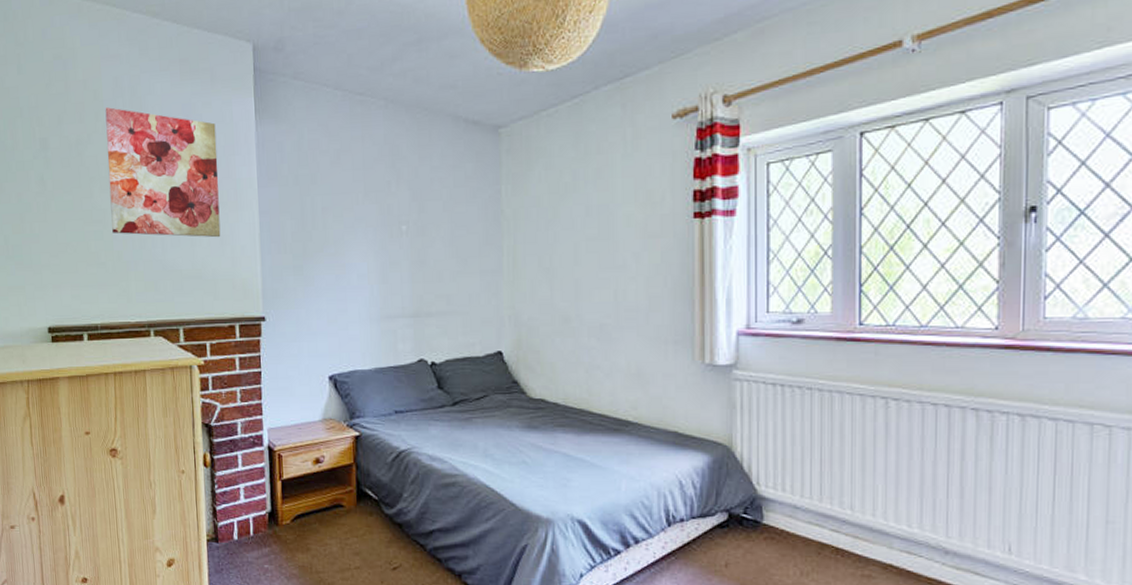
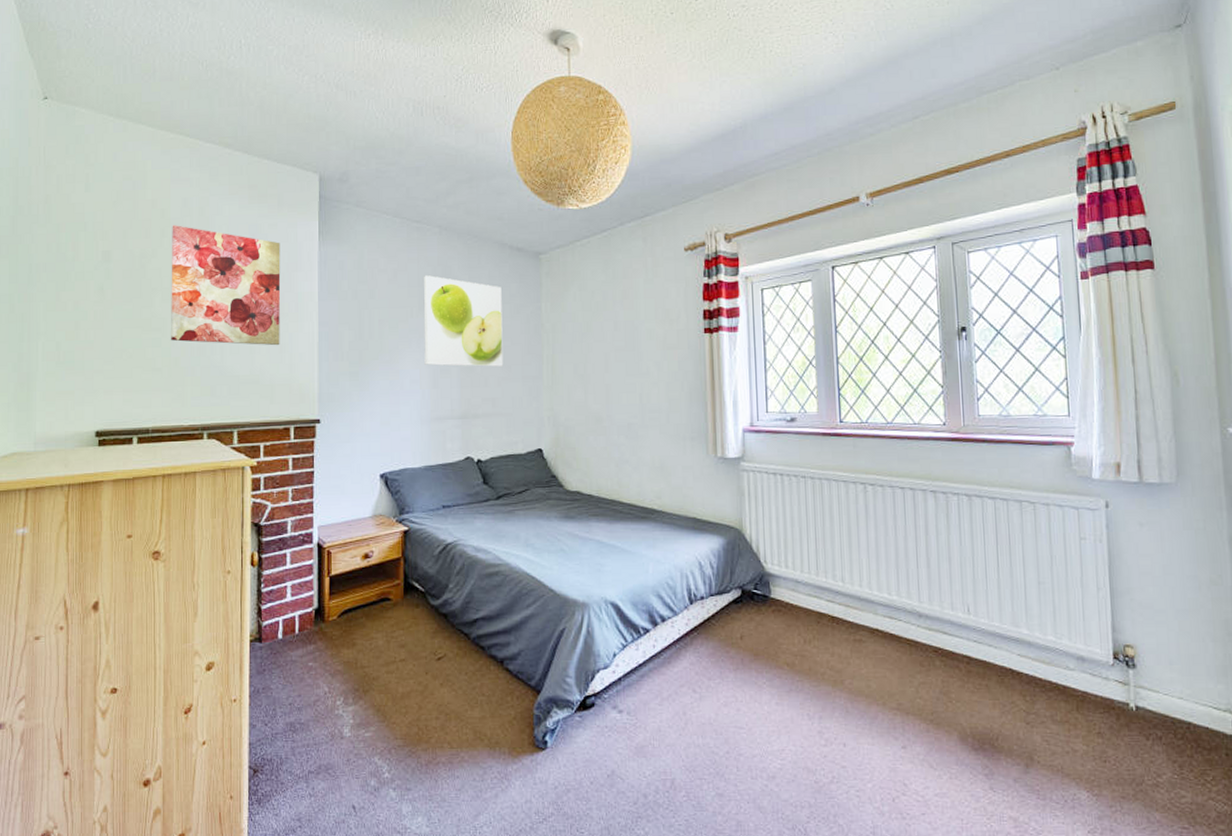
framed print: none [369,156,459,260] -> present [423,275,504,367]

